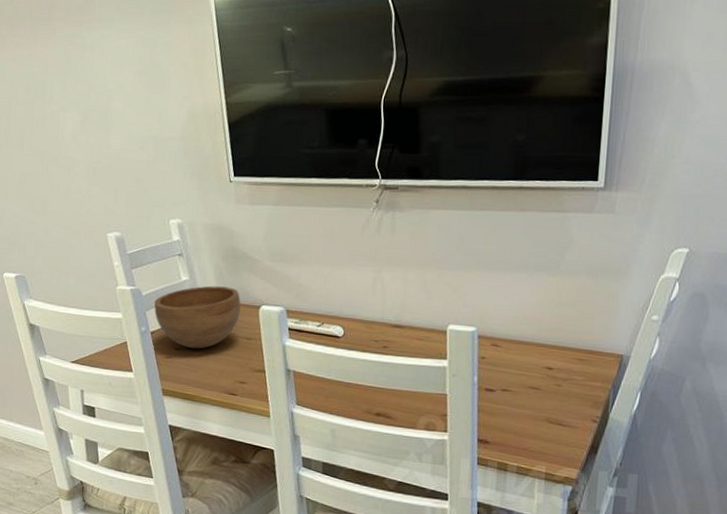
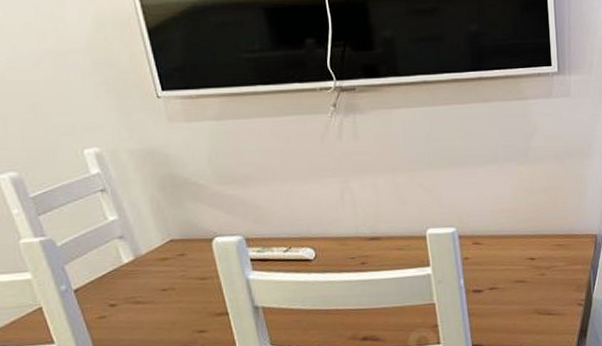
bowl: present [154,286,241,349] -> none [75,221,189,302]

